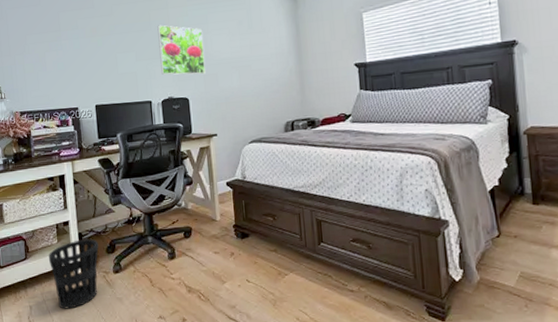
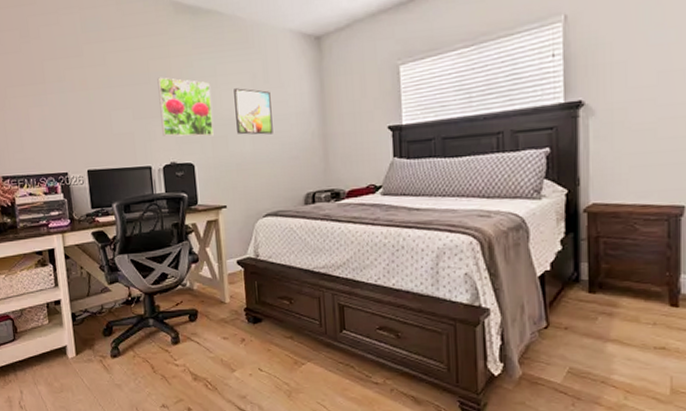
wastebasket: present [49,239,99,309] -> none [39,320,94,395]
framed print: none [223,33,257,73] -> present [234,88,273,135]

